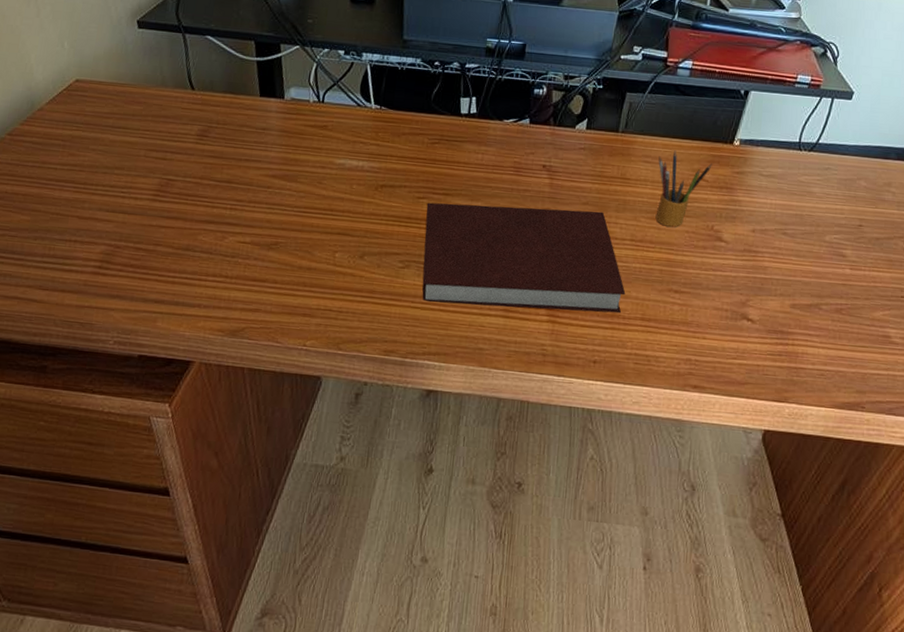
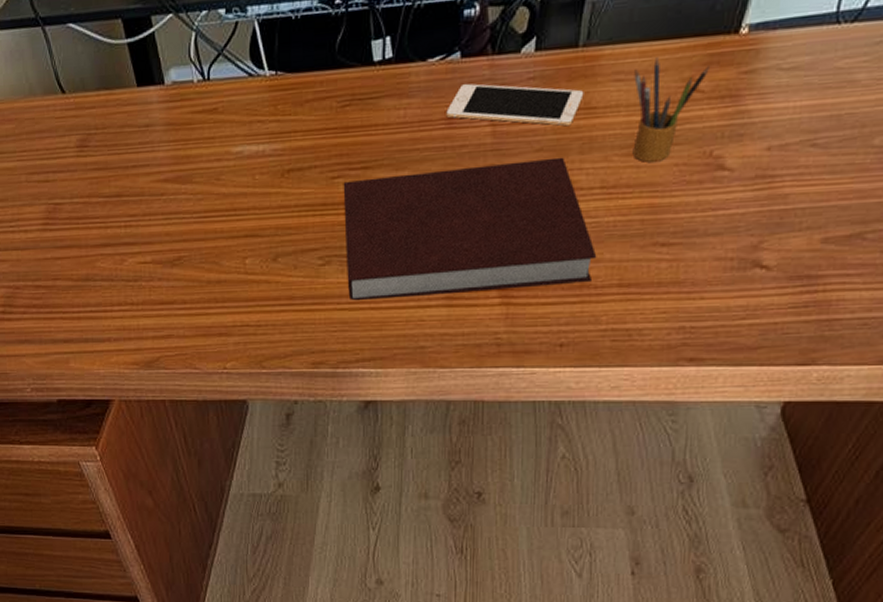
cell phone: none [515,144,621,190] -> present [446,83,584,127]

